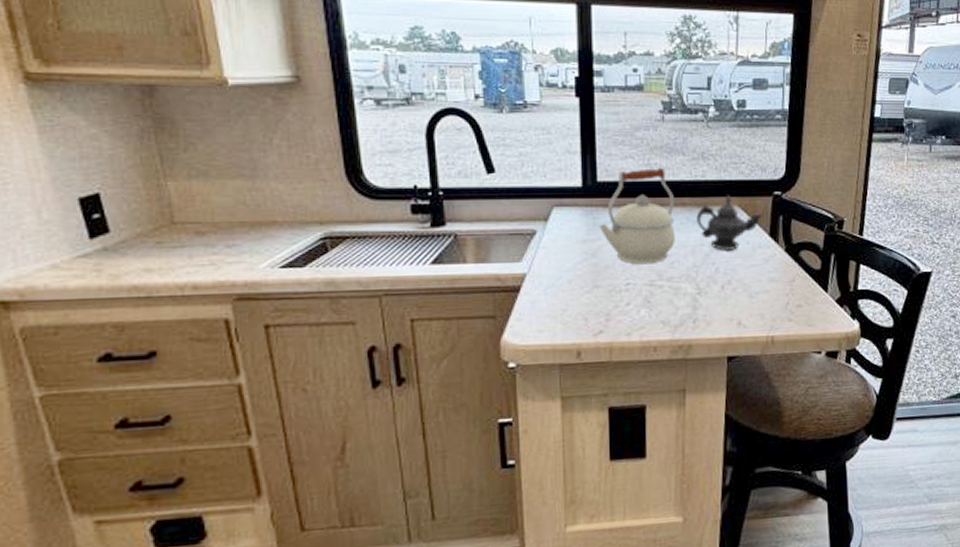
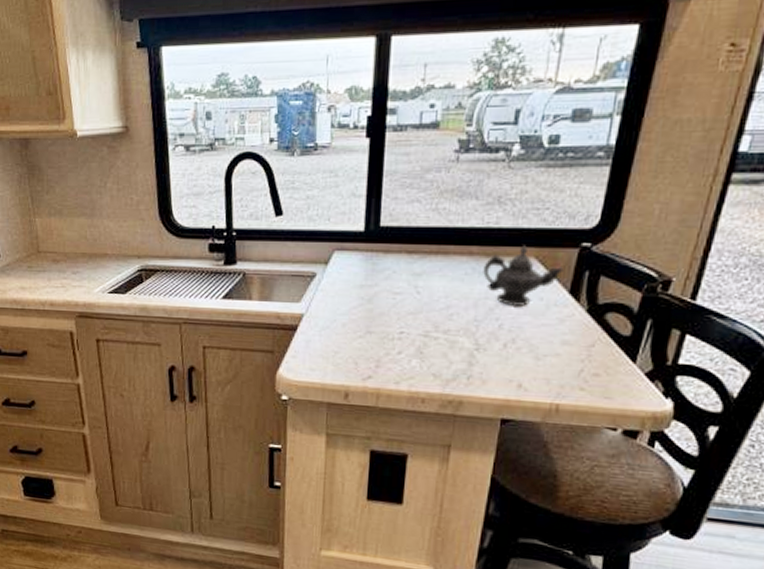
kettle: present [599,168,675,265] -> none [377,213,462,315]

